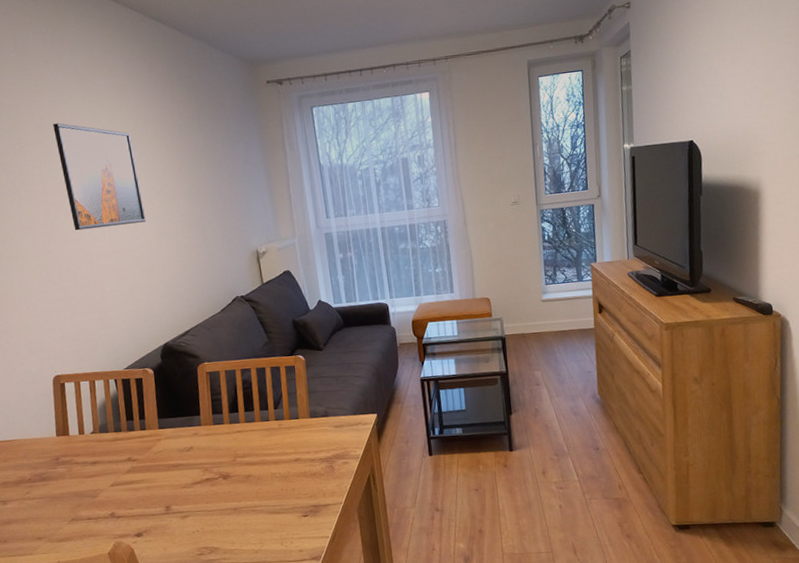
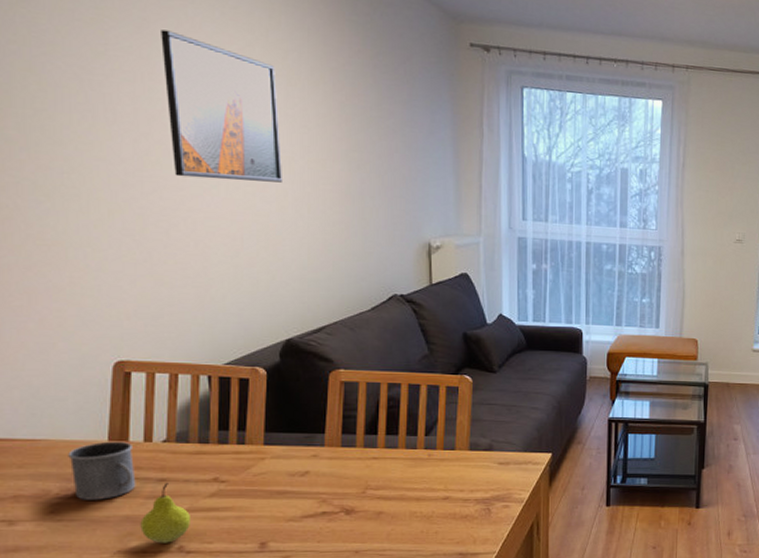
mug: none [33,435,78,482] -> present [68,441,136,500]
fruit: none [84,465,117,512] -> present [140,483,190,543]

